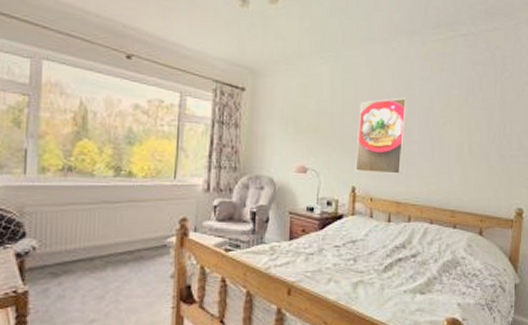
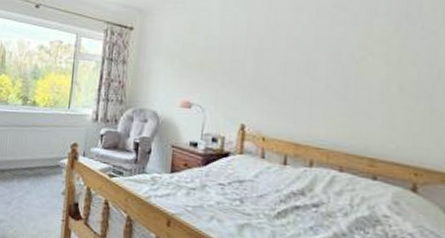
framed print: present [355,97,407,174] -> none [245,30,313,114]

